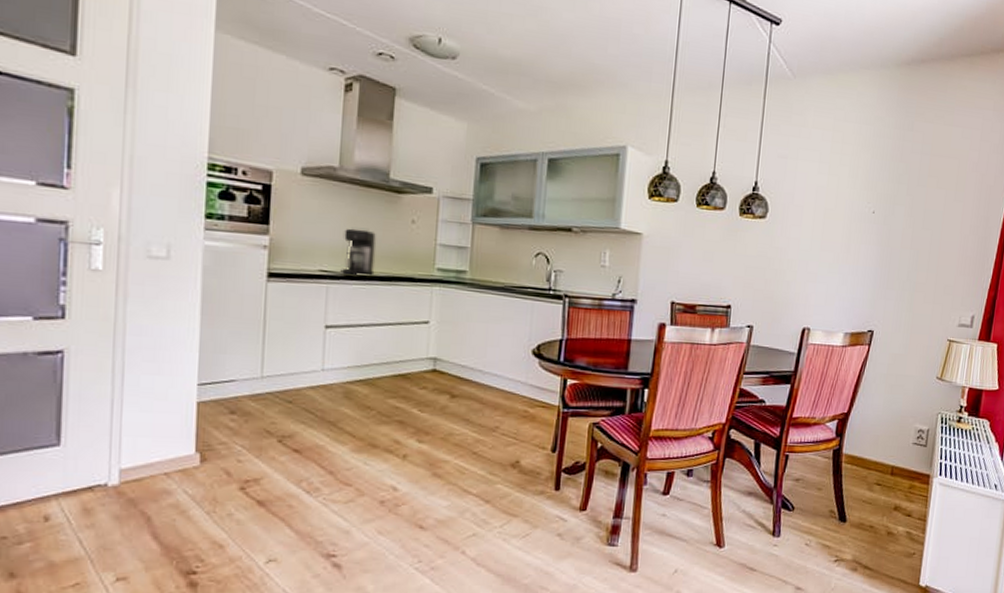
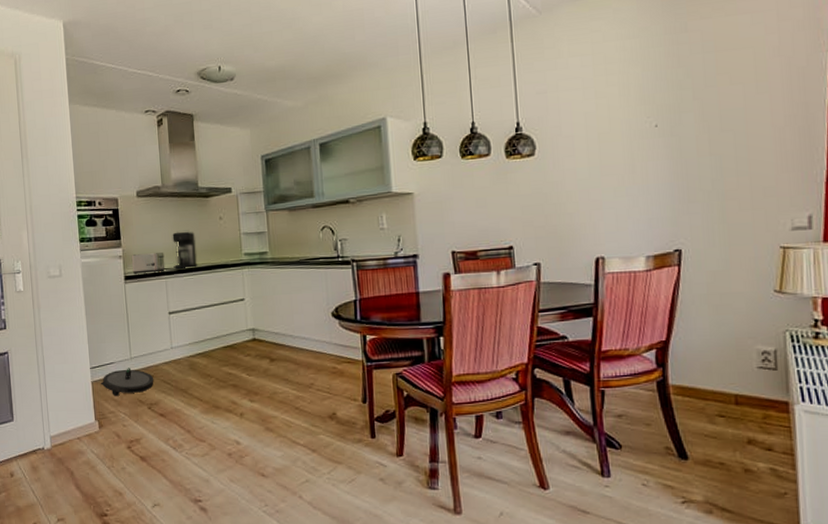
robot vacuum: none [210,389,292,423] -> present [100,368,154,396]
toaster: none [280,247,330,275] -> present [131,252,165,274]

